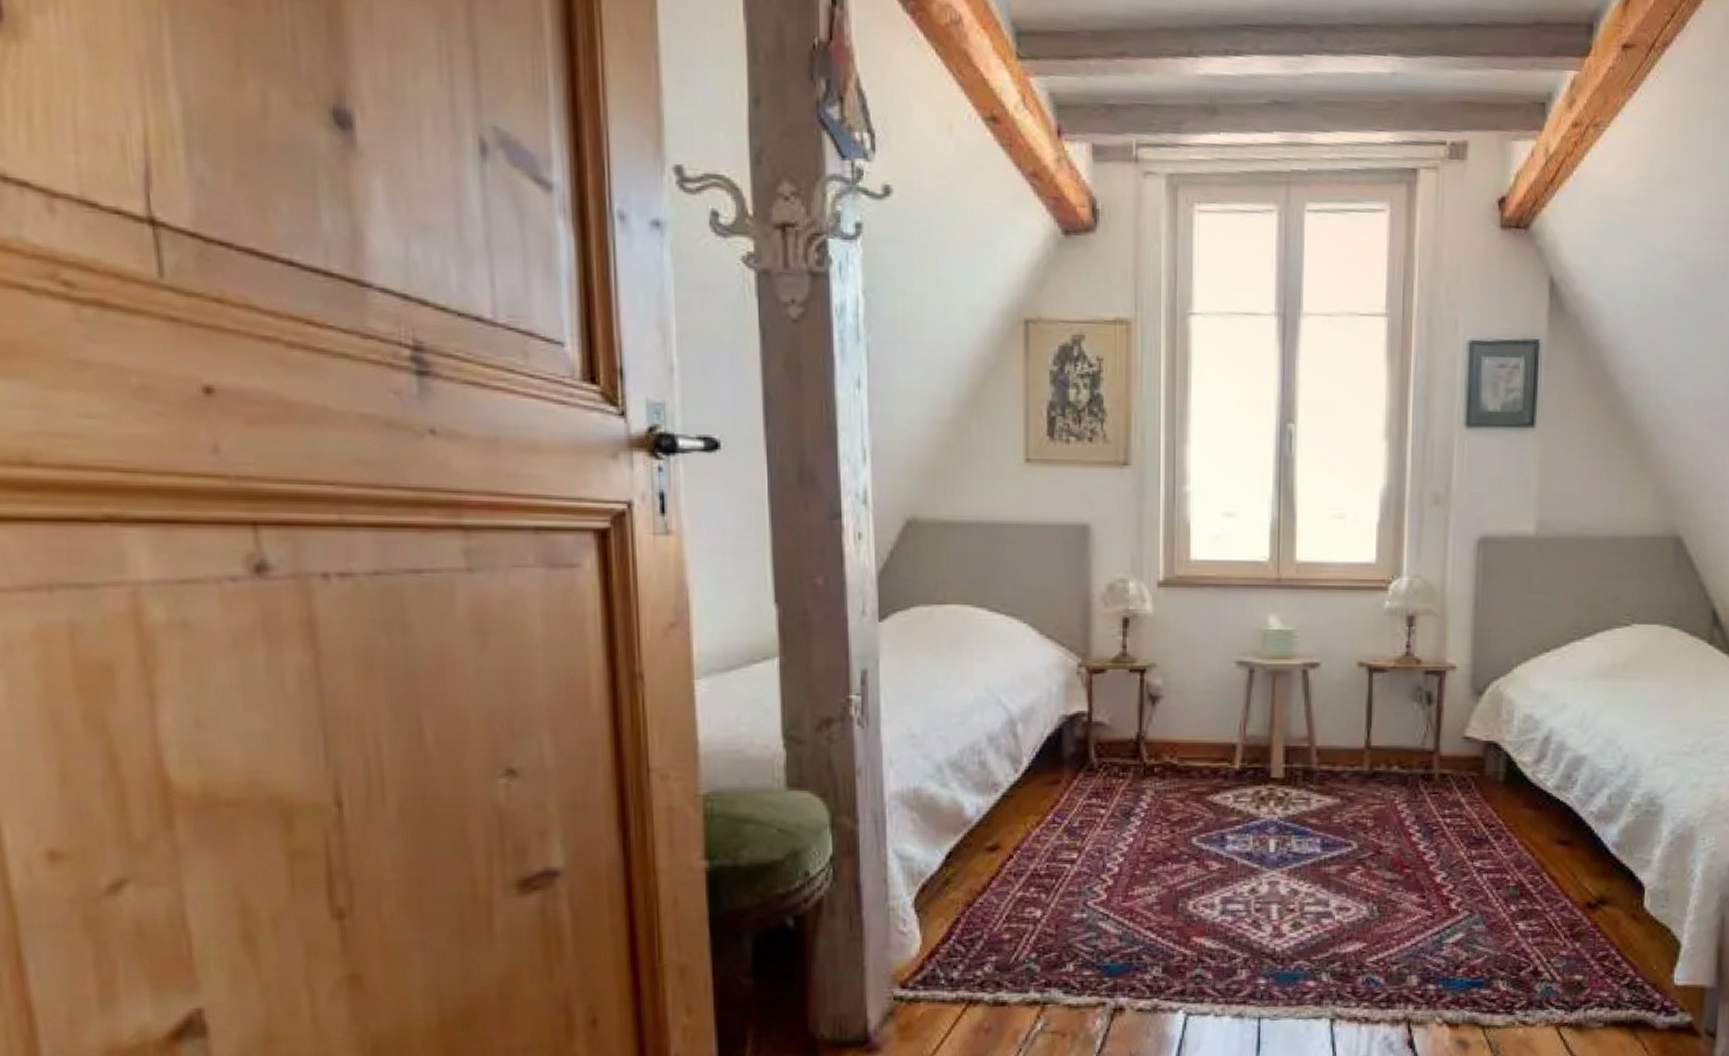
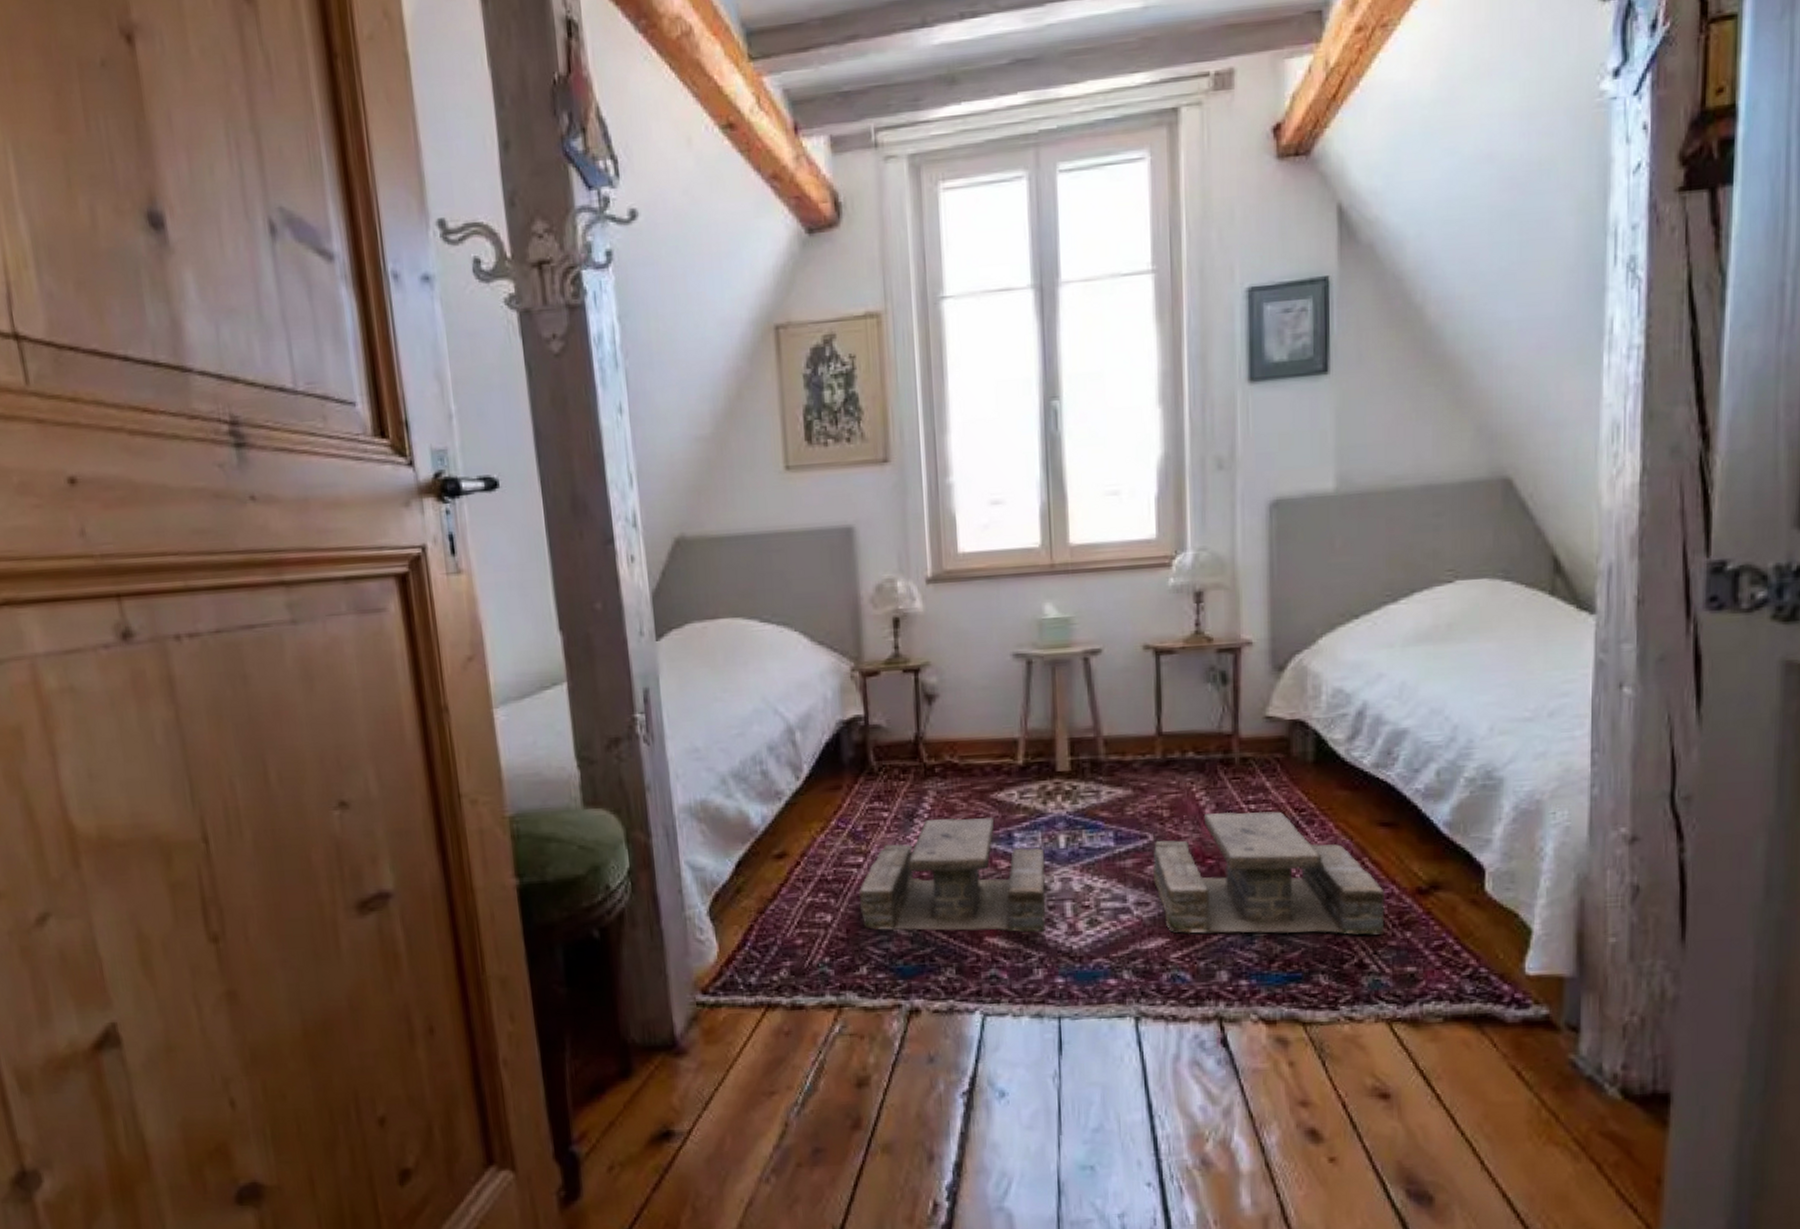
picnic table: none [1070,817,1559,945] -> present [858,811,1385,935]

